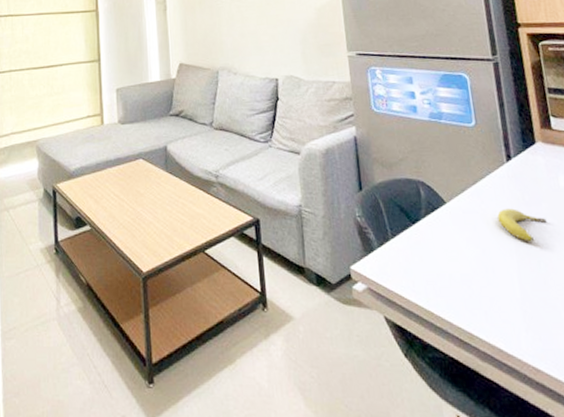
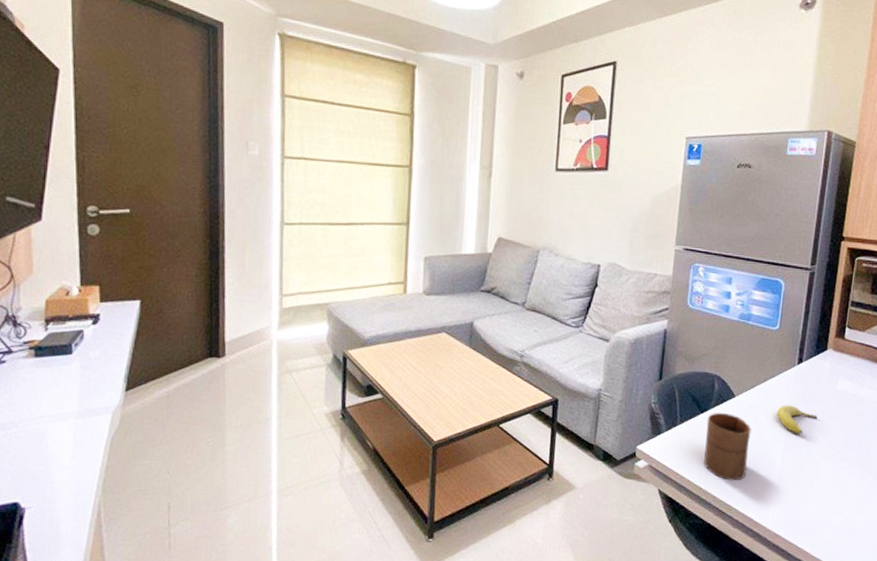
cup: none [420,223,481,303] -> present [704,413,752,481]

